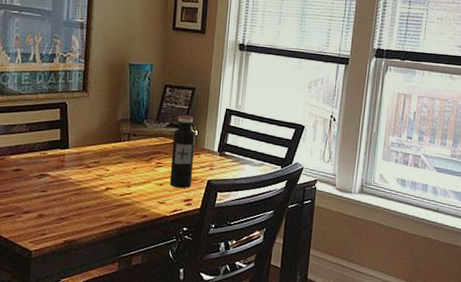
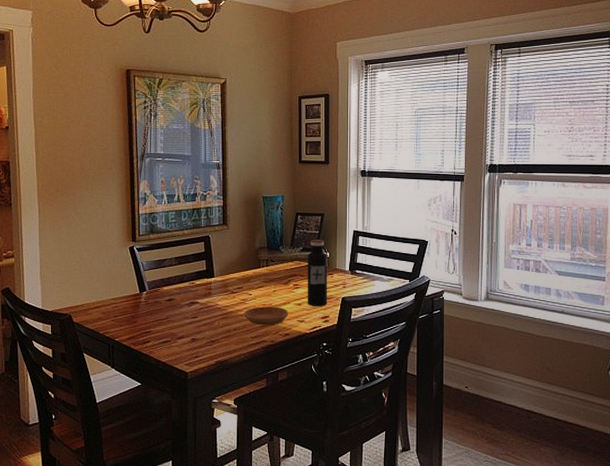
saucer: none [99,184,148,205] -> present [244,306,288,326]

